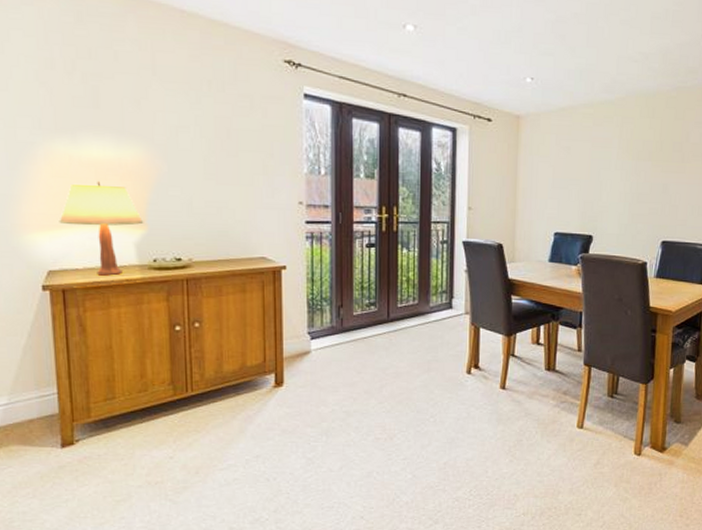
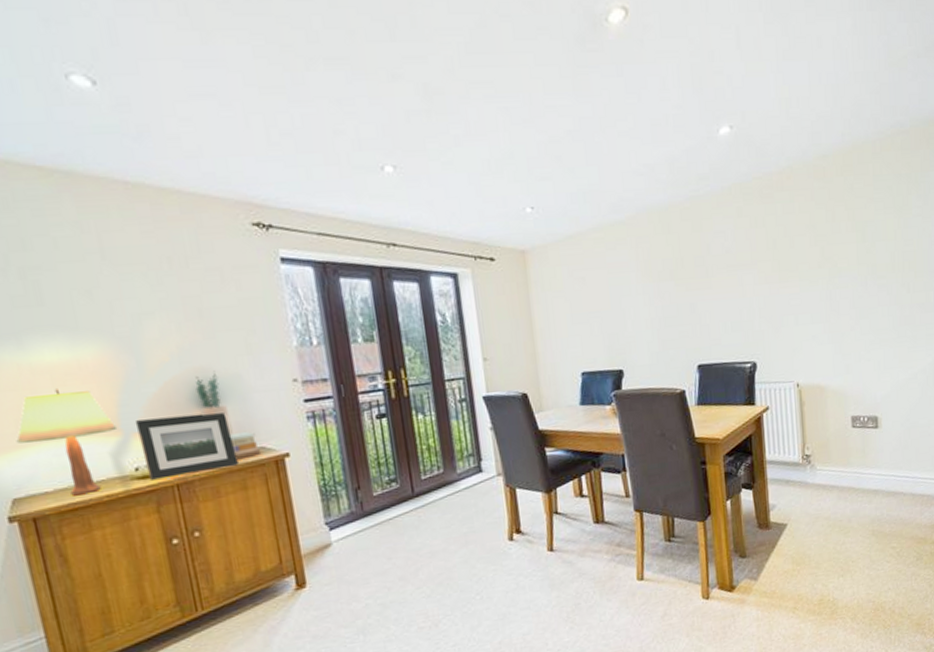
picture frame: none [159,218,241,272] -> present [135,411,238,480]
vase: none [215,184,241,244] -> present [195,370,233,436]
books: none [238,241,263,266] -> present [230,431,262,460]

